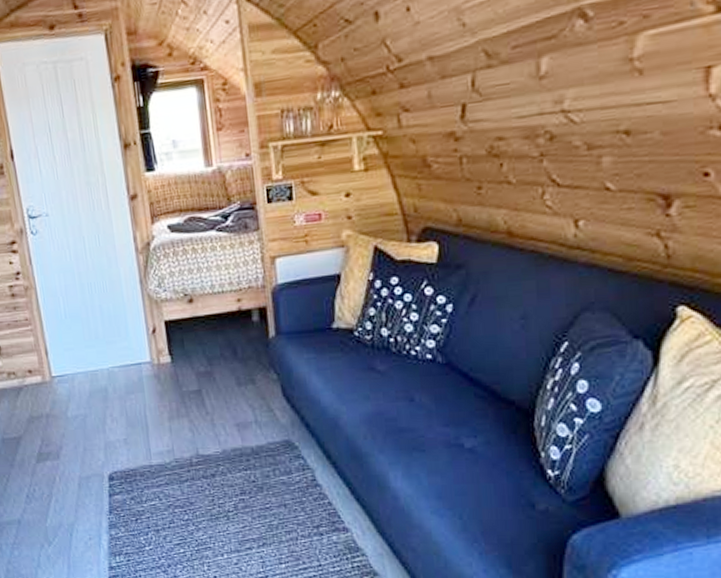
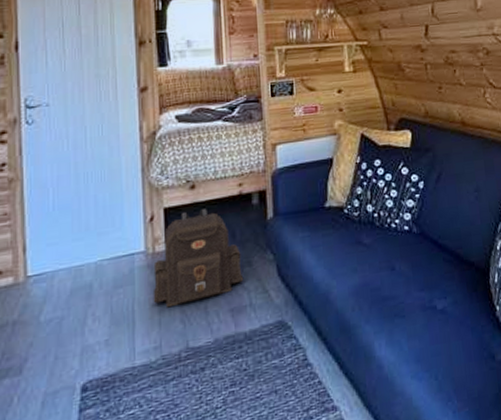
backpack: none [159,324,248,416] -> present [153,209,244,308]

